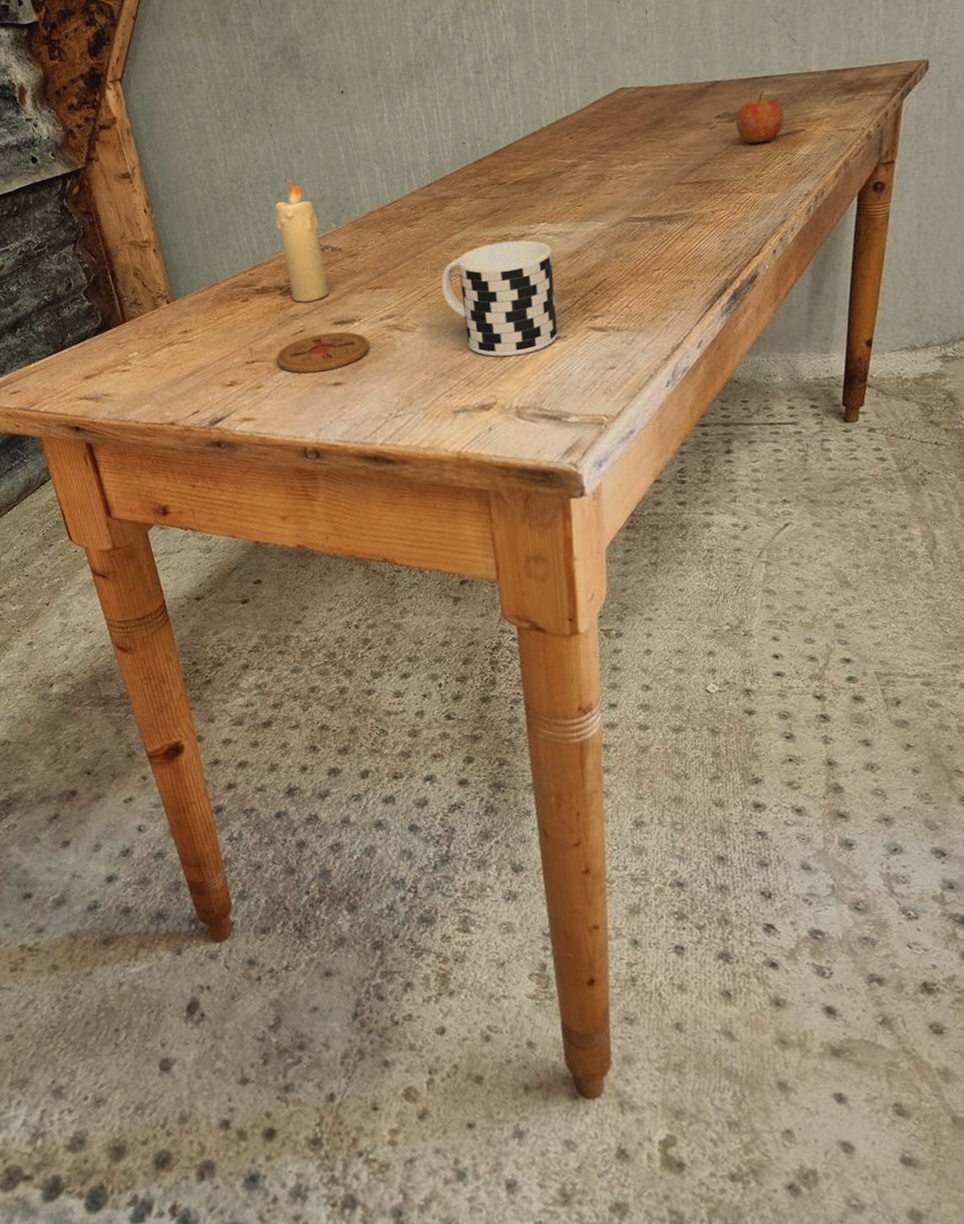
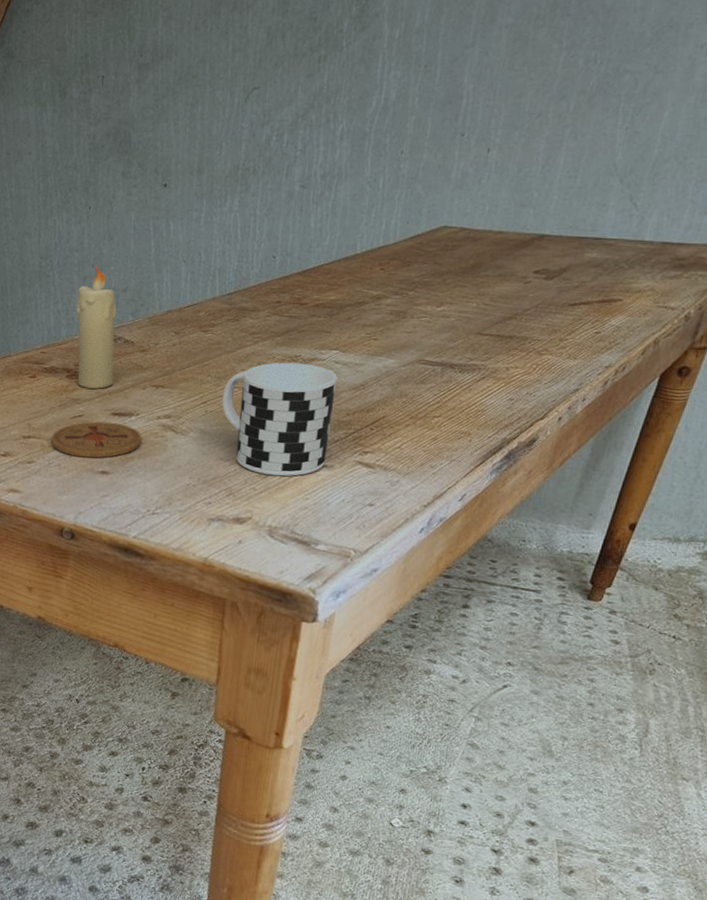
apple: present [735,90,784,144] -> none [552,252,605,306]

